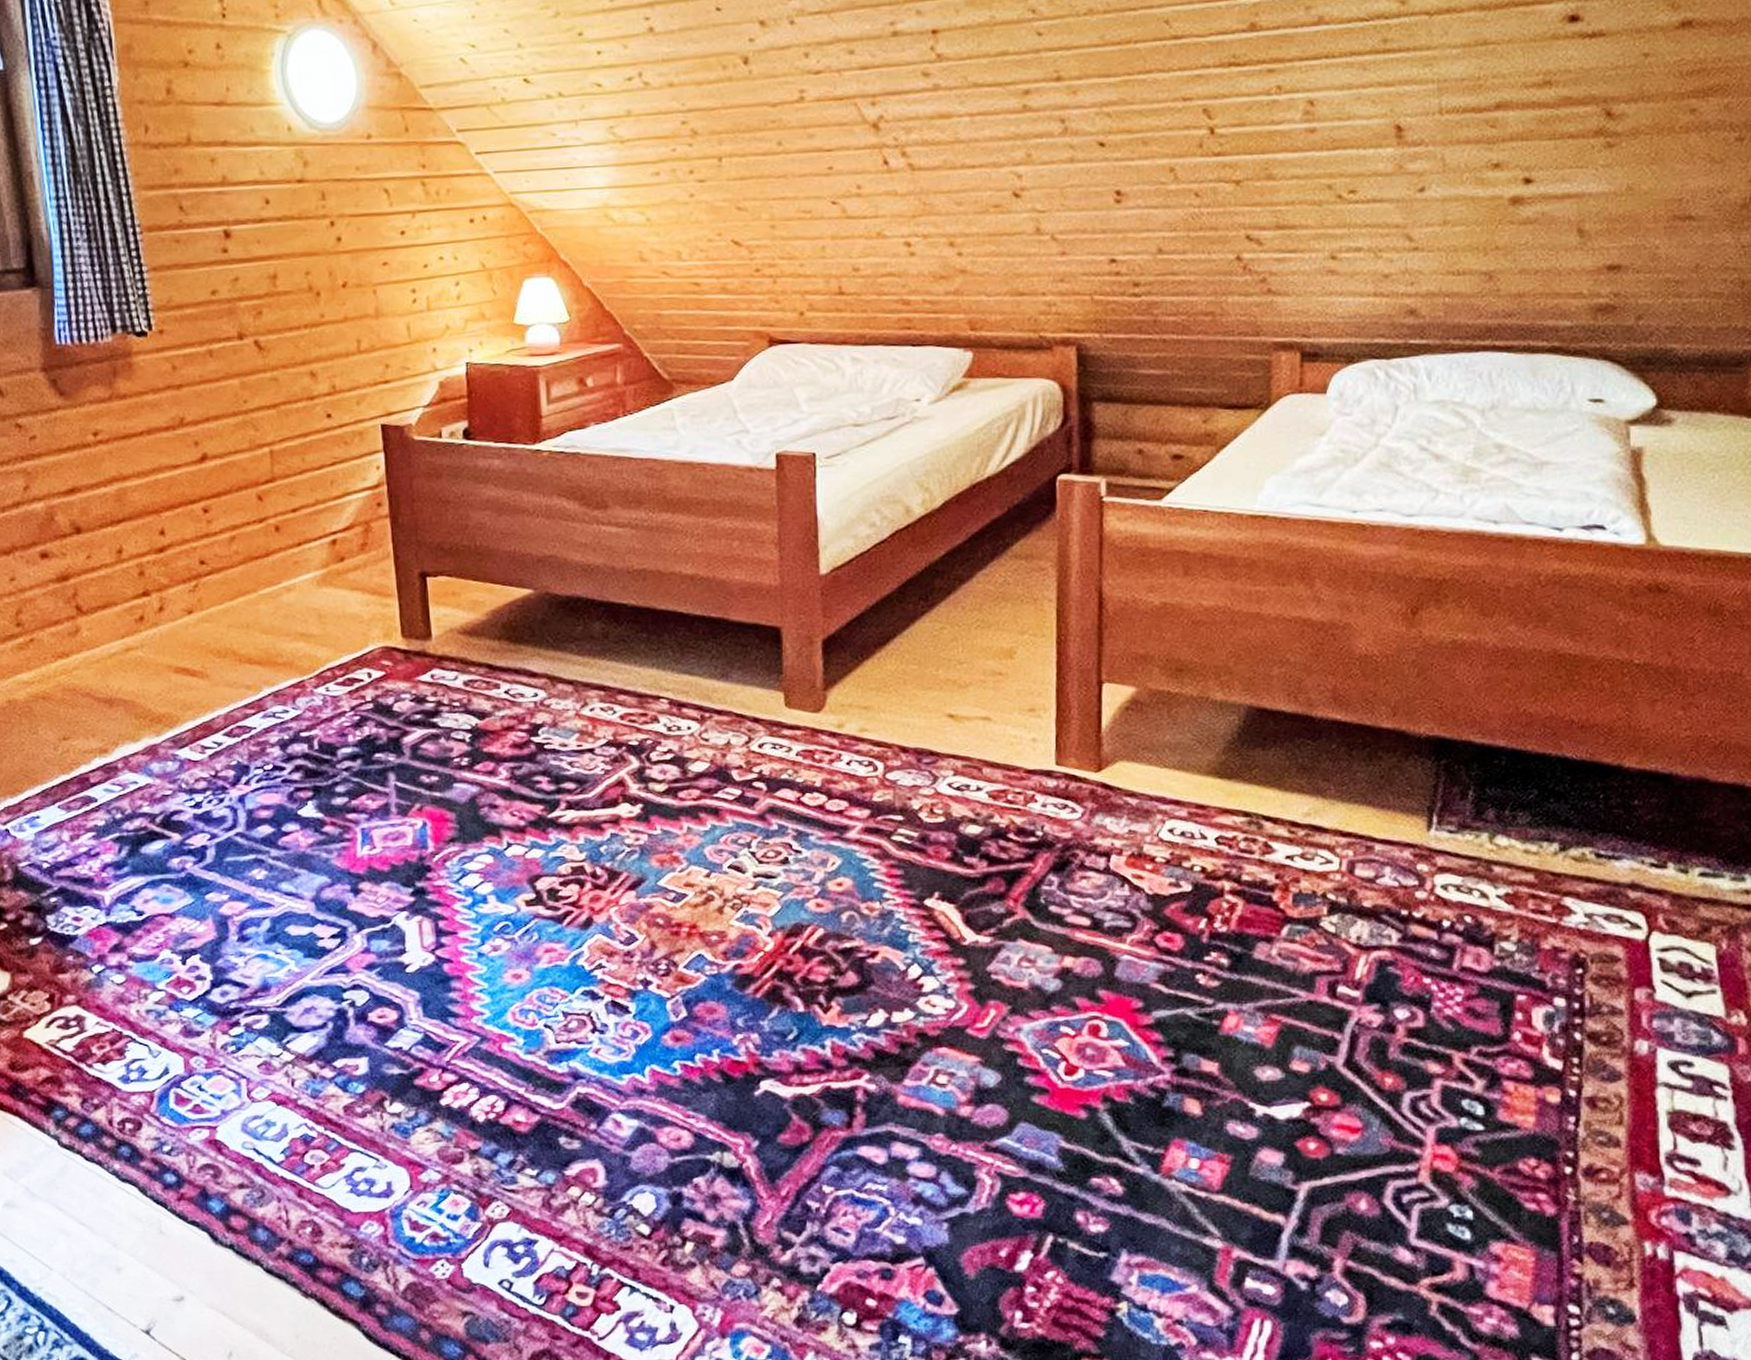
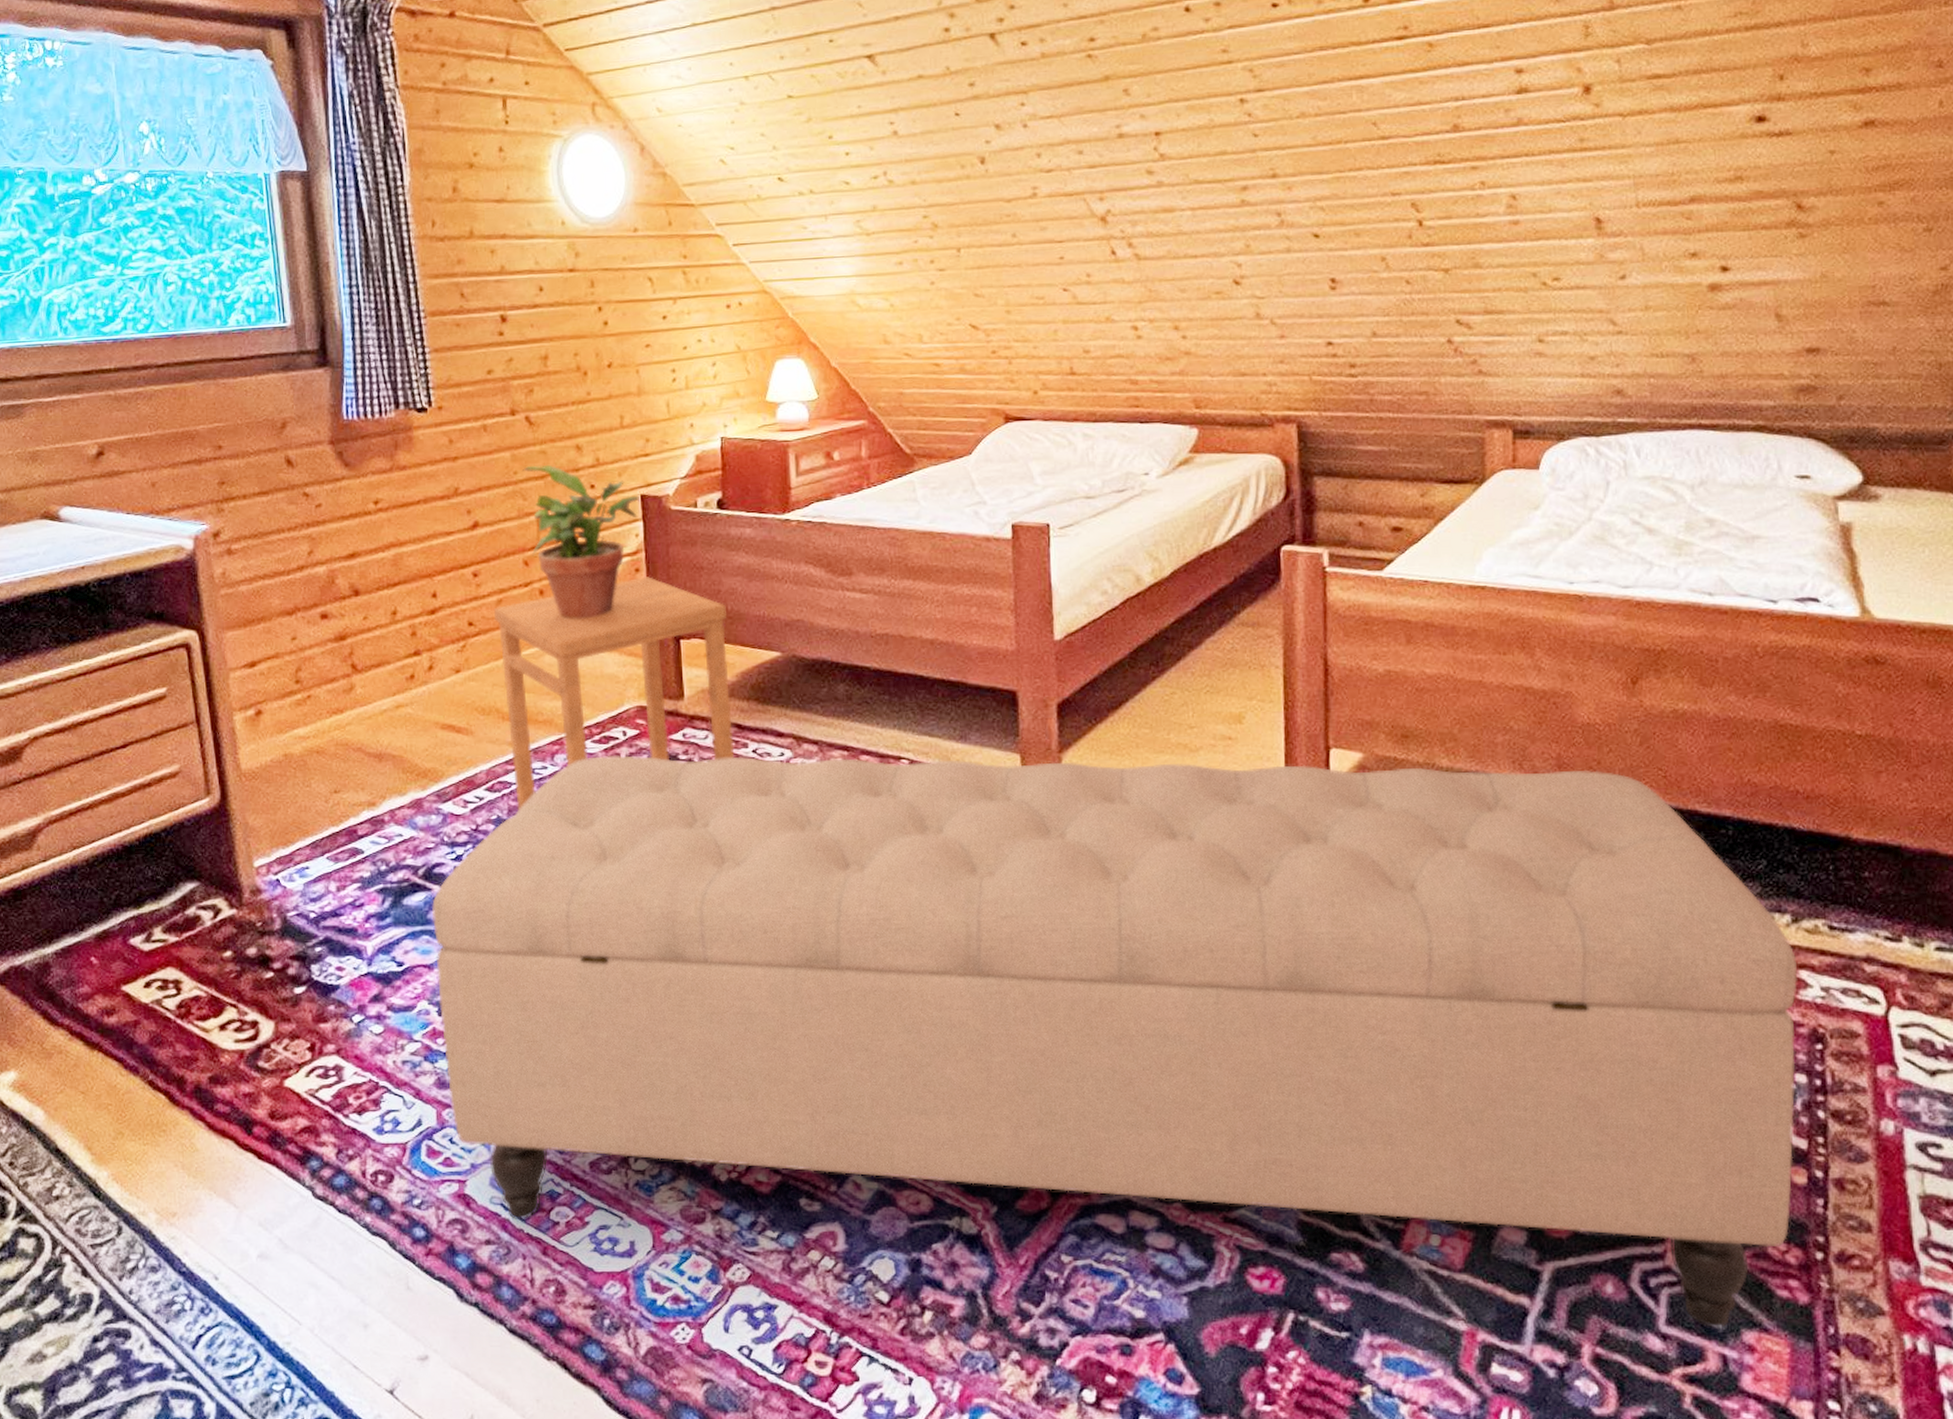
bench: none [171,698,1563,1242] -> present [431,755,1797,1330]
side table: none [227,511,486,755] -> present [493,577,735,810]
potted plant: none [253,392,380,557] -> present [523,464,639,620]

